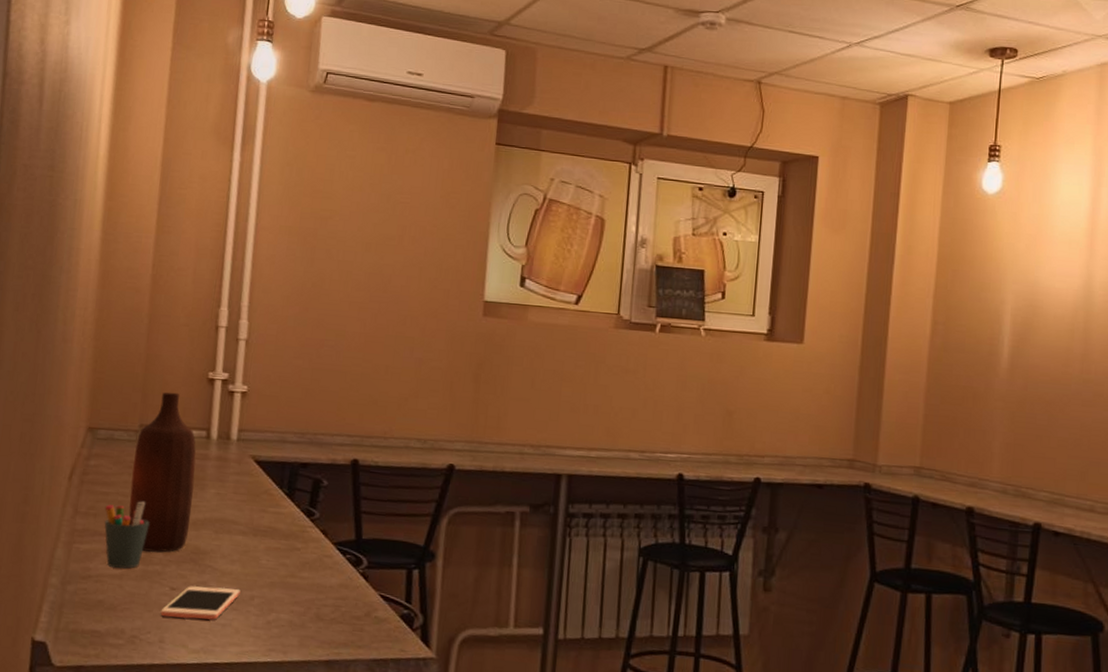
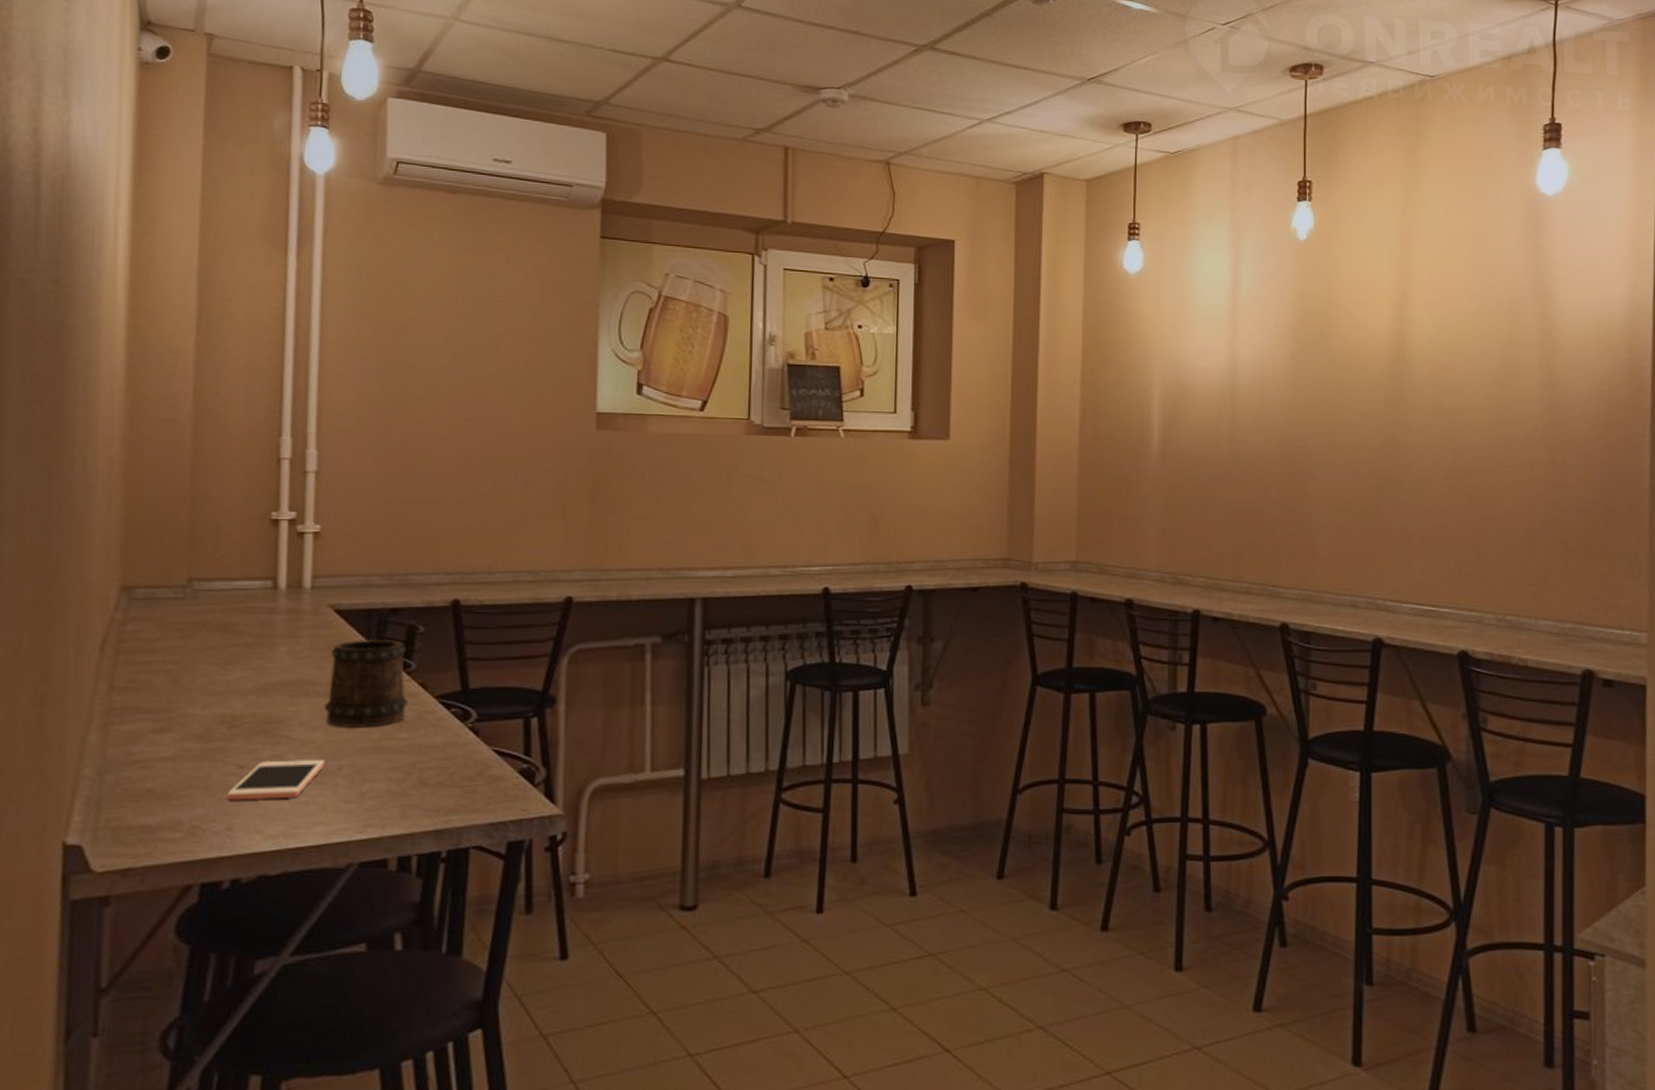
pen holder: present [104,501,150,569] -> none [149,668,207,748]
bottle: present [128,392,196,552] -> none [179,538,261,726]
beer mug: none [242,488,312,565] -> present [324,638,409,729]

